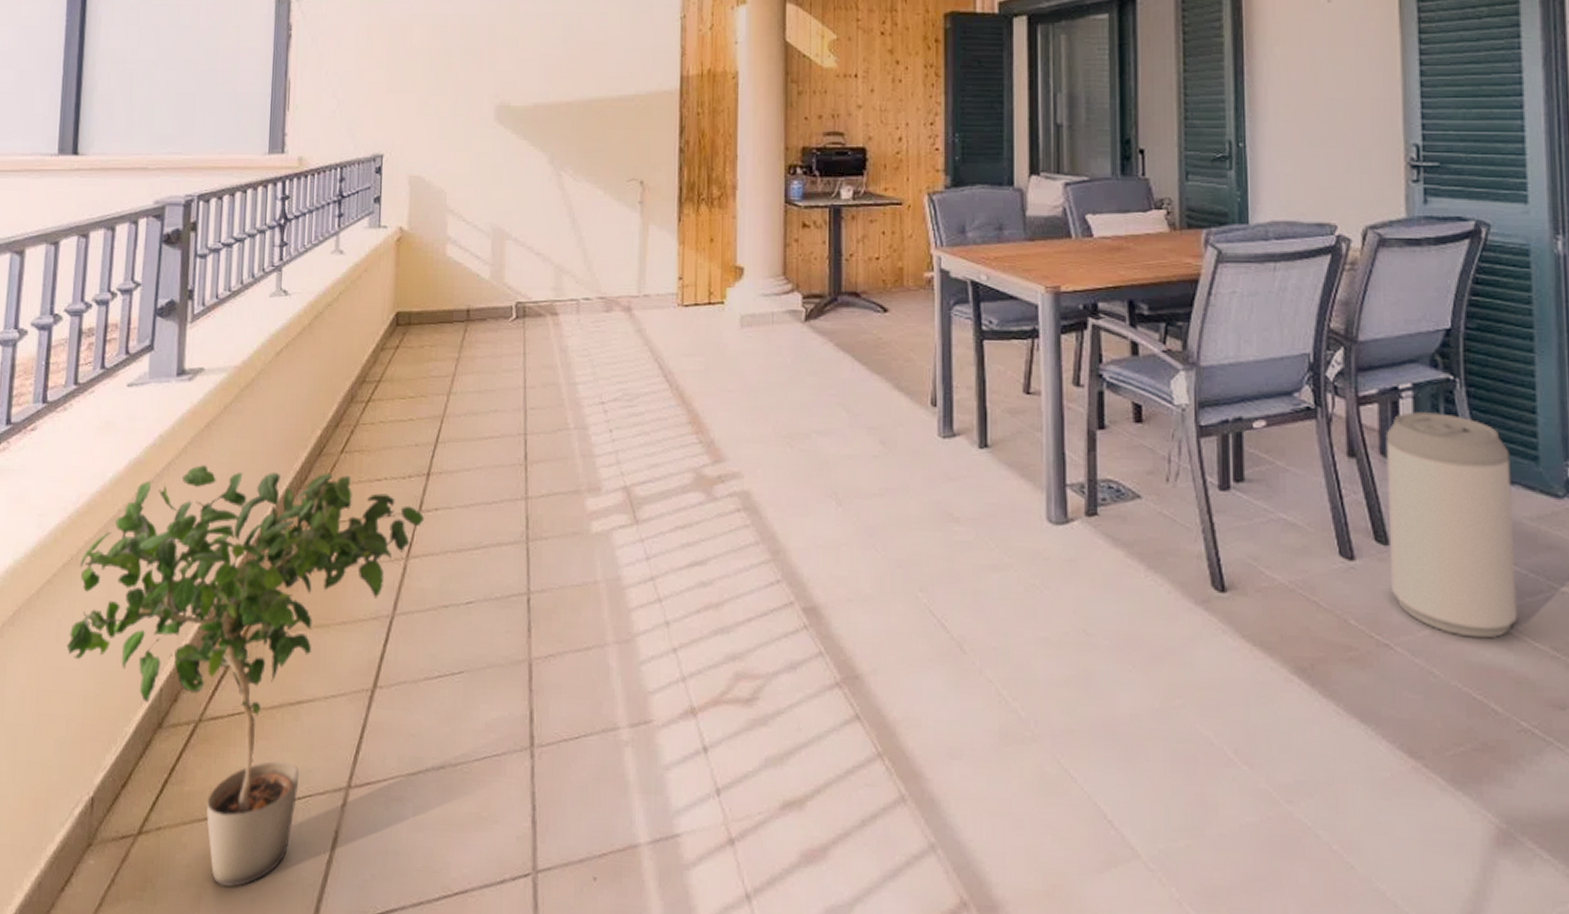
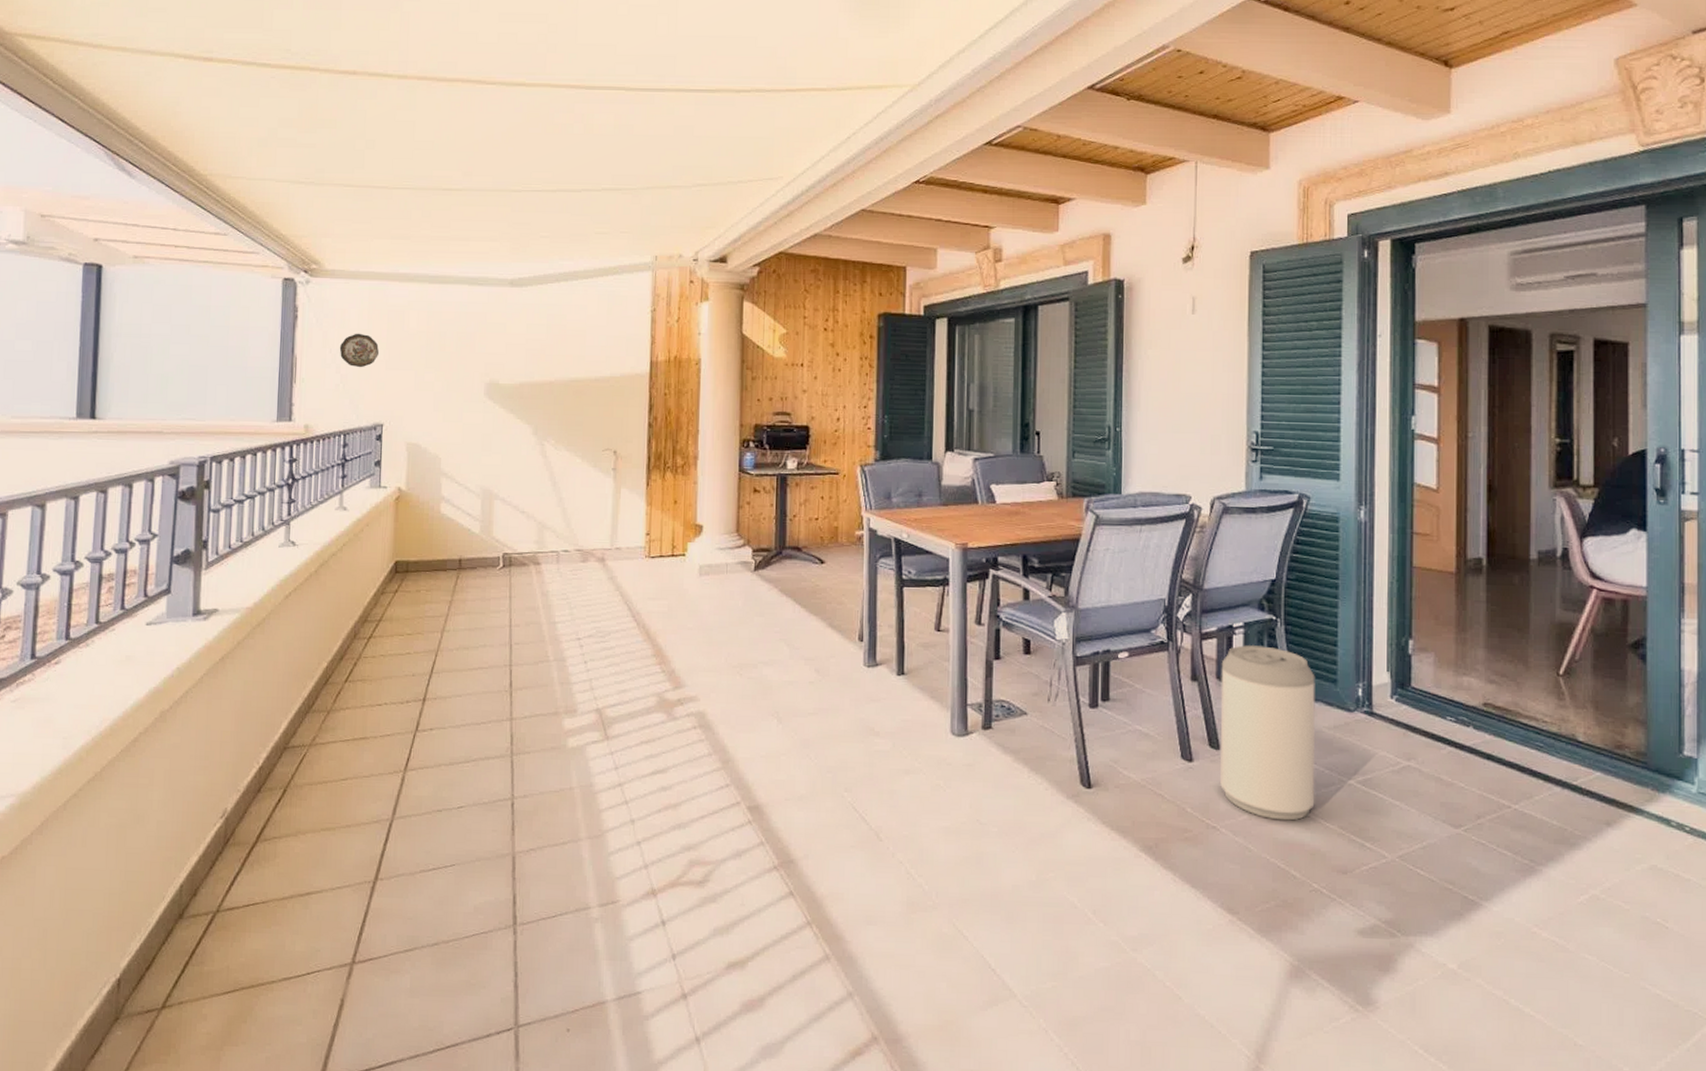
potted plant: present [66,465,425,888] -> none [92,693,421,1050]
decorative plate: none [336,52,379,92] -> present [339,333,379,368]

